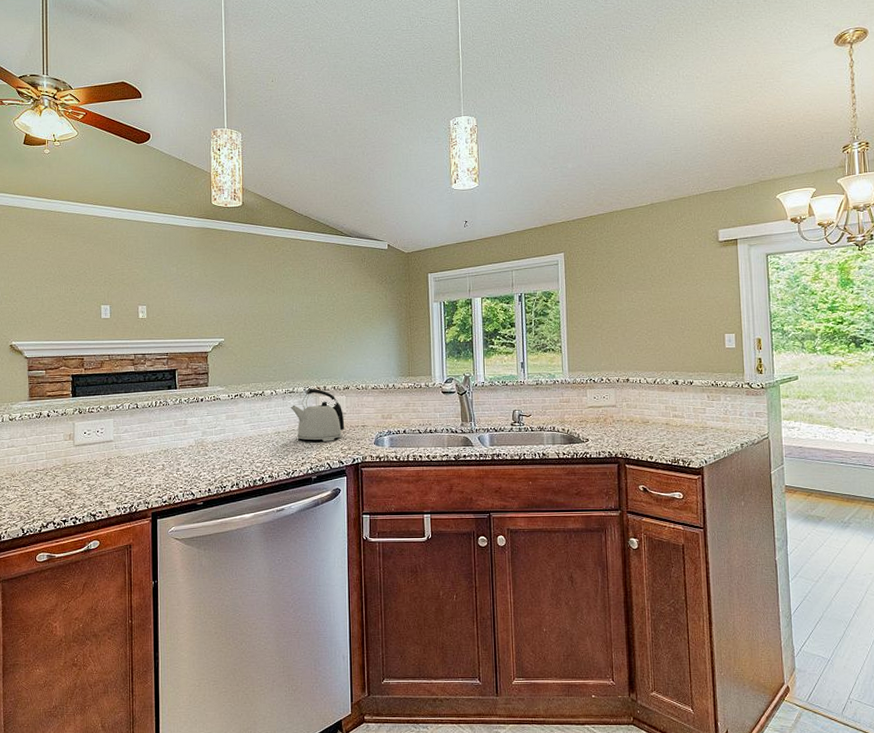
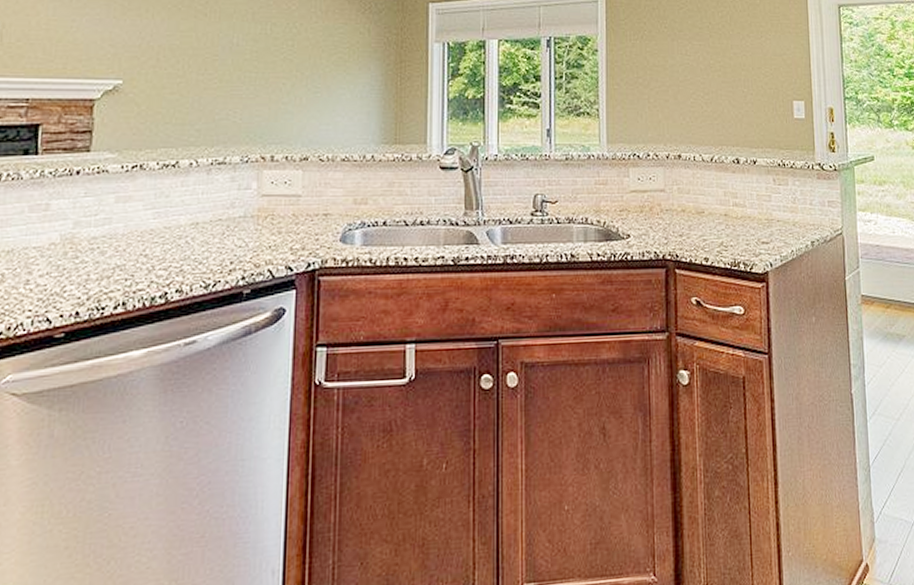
kettle: present [291,388,345,442] -> none [218,158,299,237]

